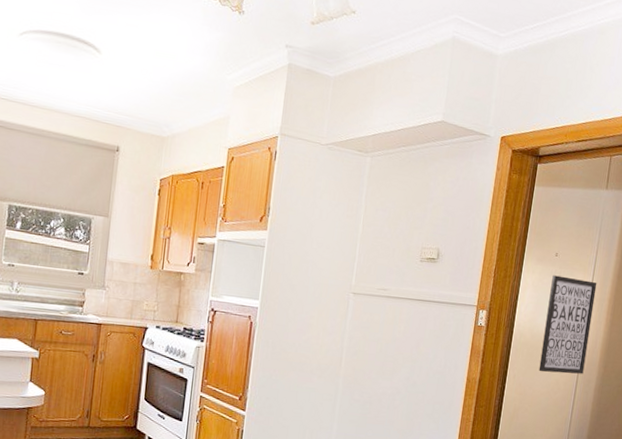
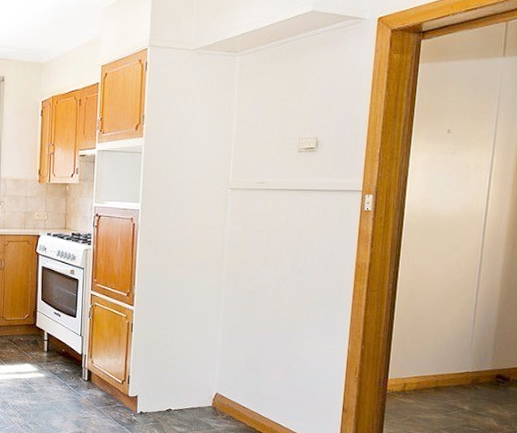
wall art: present [539,275,597,374] -> none [435,152,499,253]

